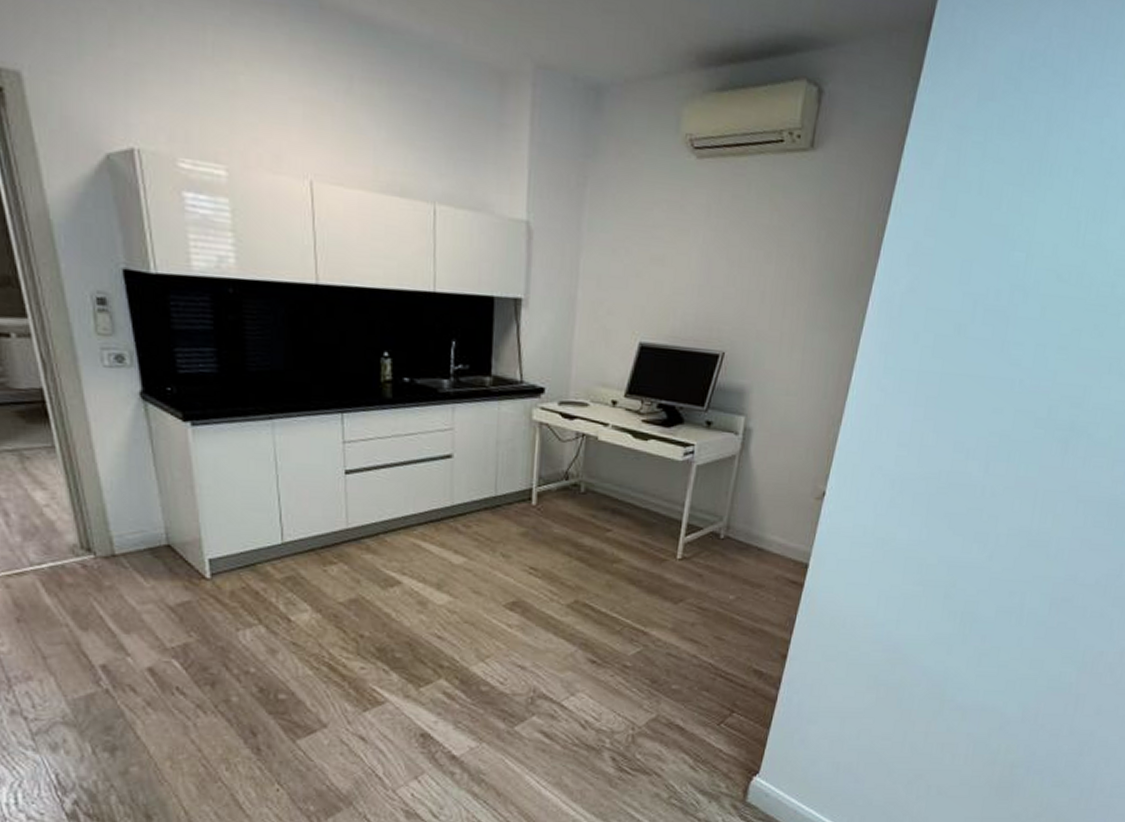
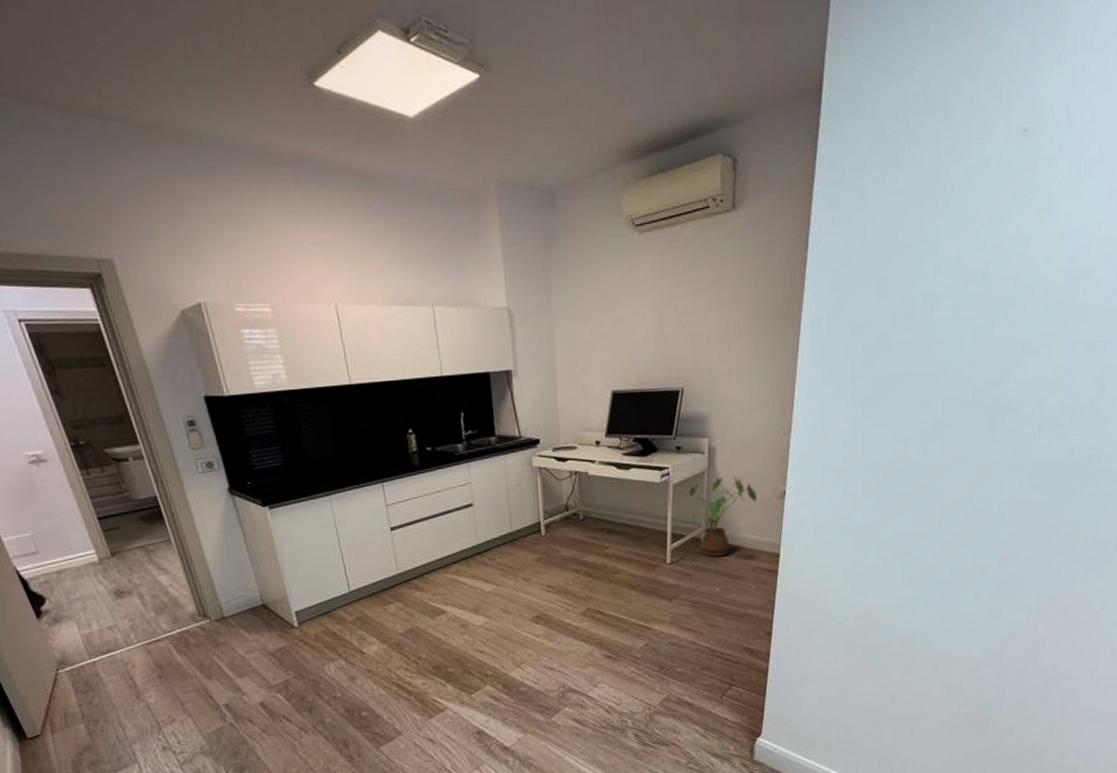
house plant: none [708,465,792,559] -> present [688,477,757,557]

